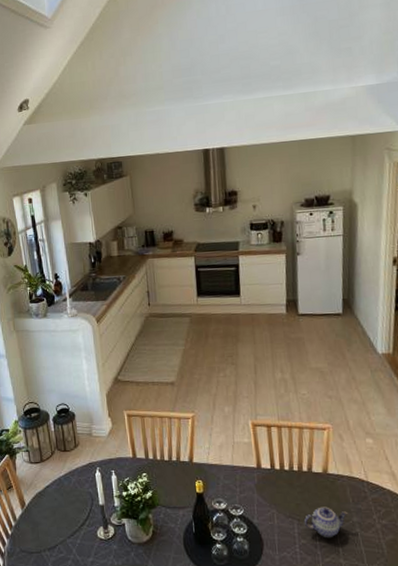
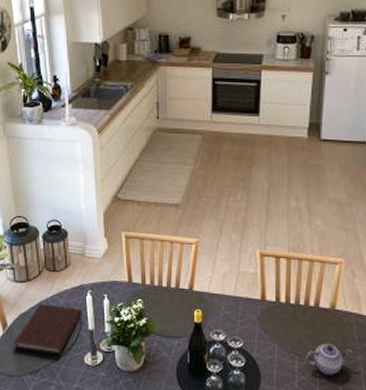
notebook: none [32,483,92,532] -> present [14,304,81,356]

